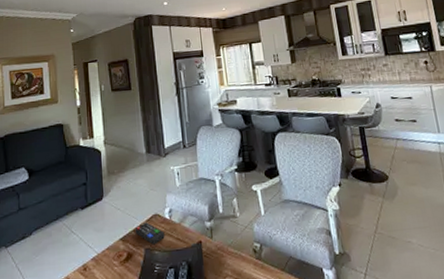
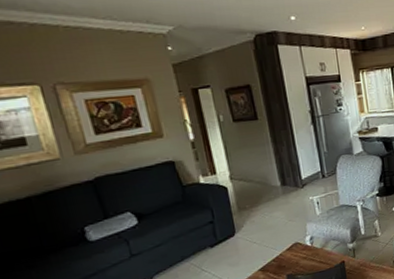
remote control: present [135,222,165,245] -> none [274,251,307,271]

